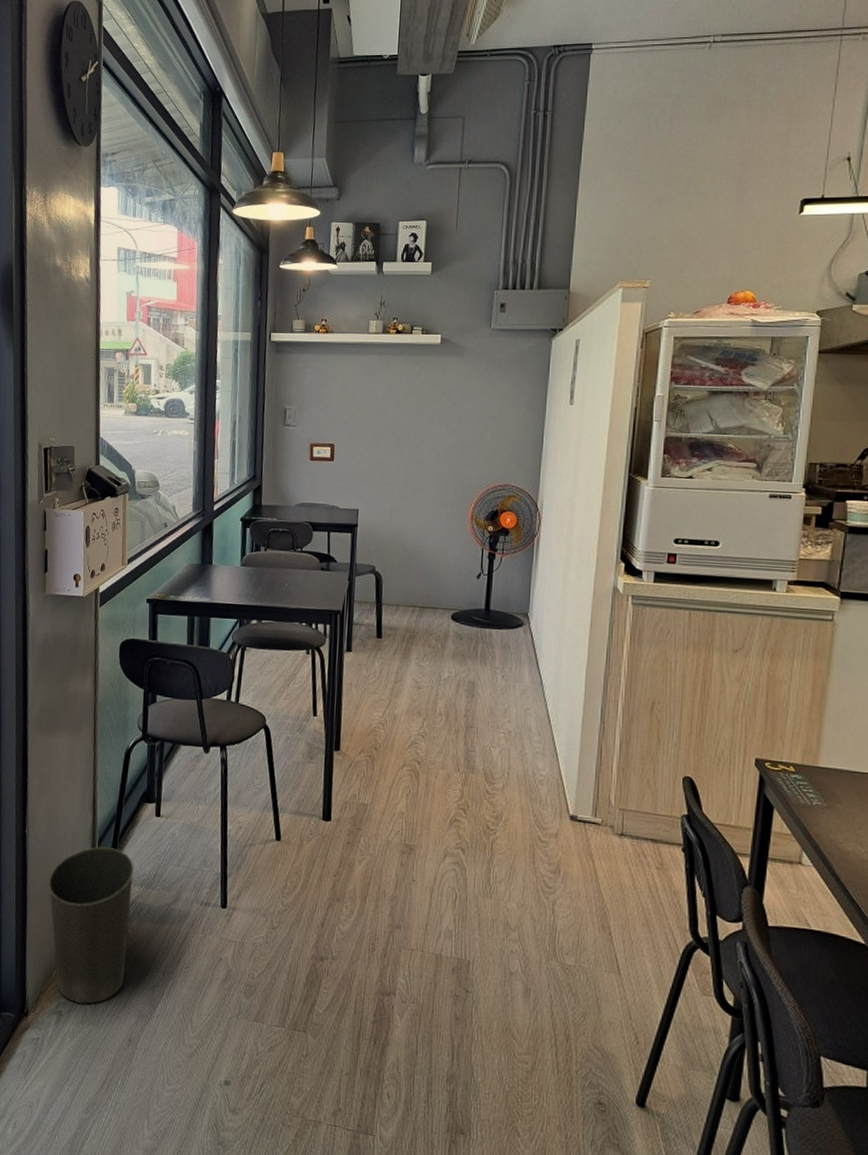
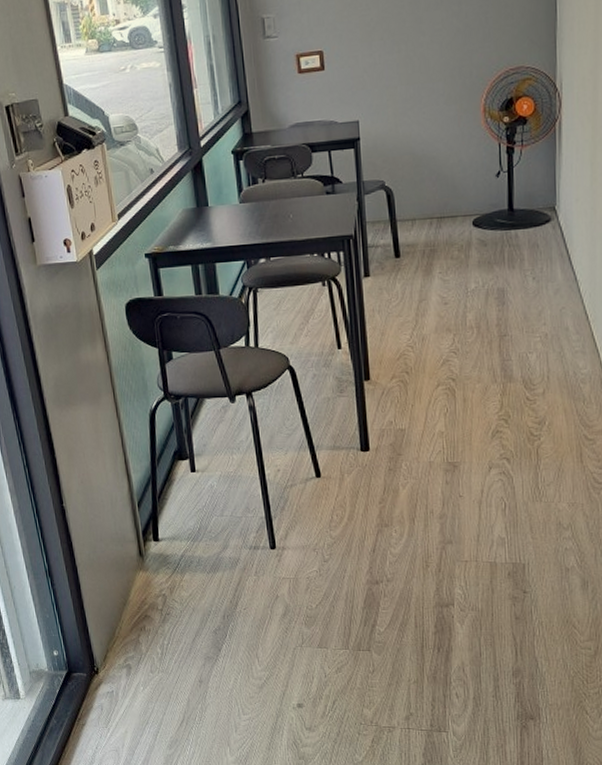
waste basket: present [47,846,134,1004] -> none [94,508,186,655]

